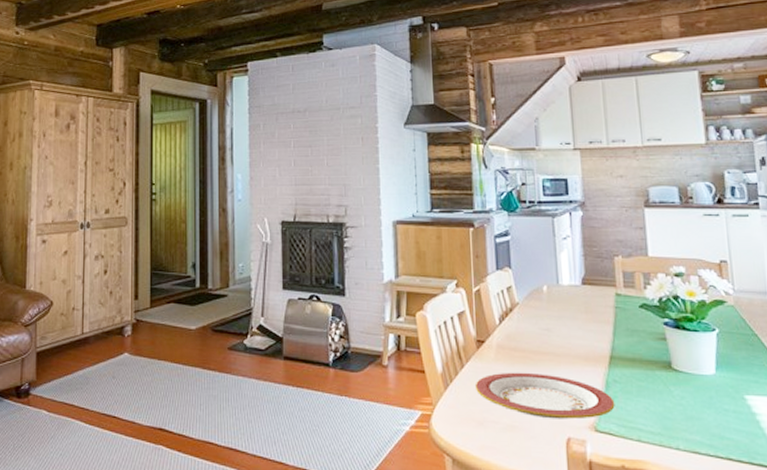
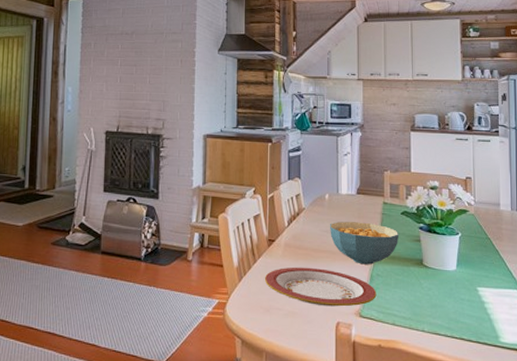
cereal bowl: none [551,318,639,369] -> present [330,222,400,265]

